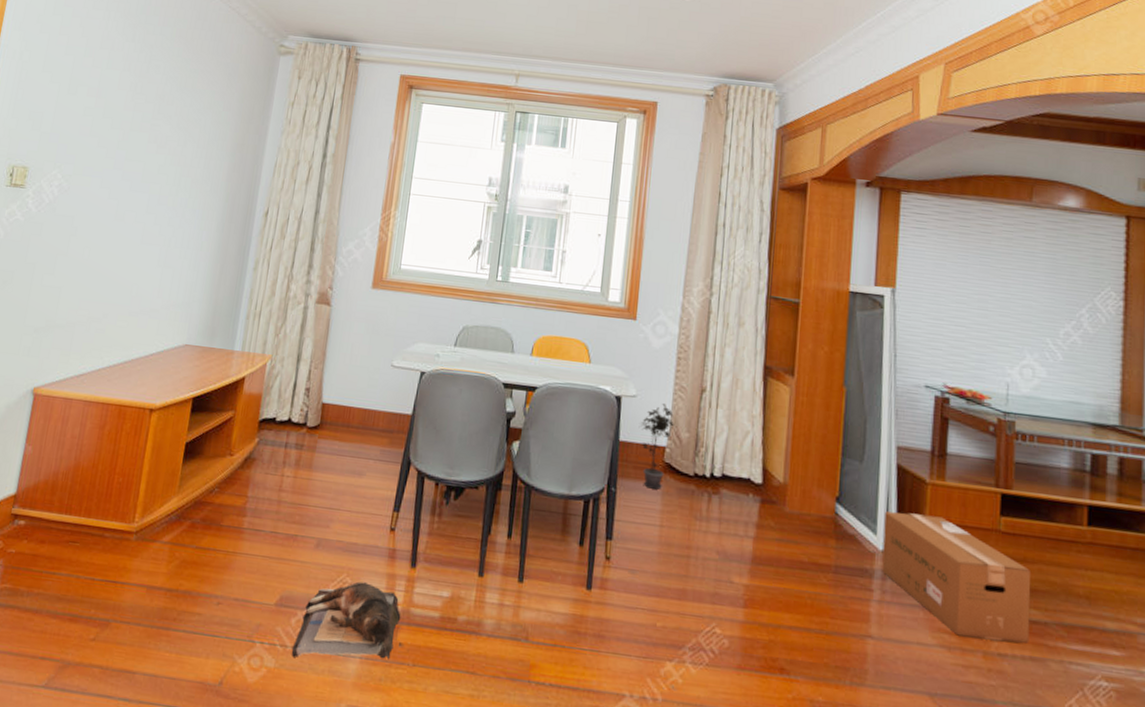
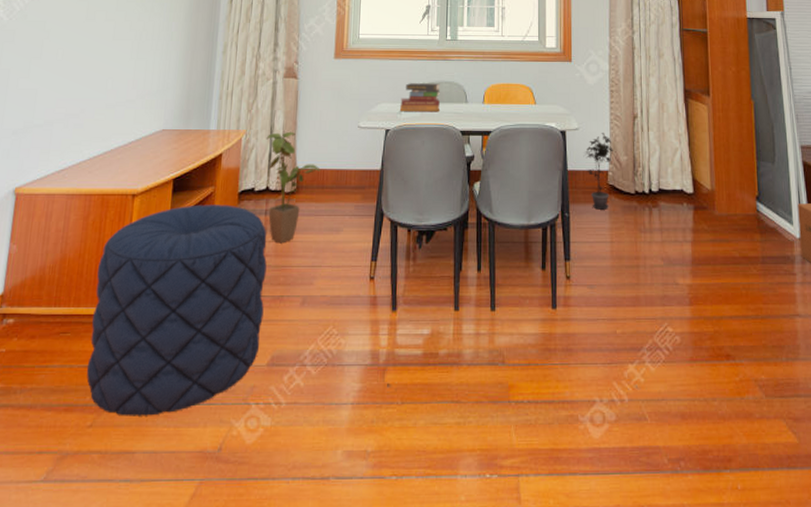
pouf: none [92,427,286,639] -> present [86,205,267,416]
house plant: none [288,361,347,480] -> present [266,131,321,244]
cat: present [292,581,401,660] -> none [287,331,387,413]
books: none [439,324,485,360] -> present [400,83,440,112]

